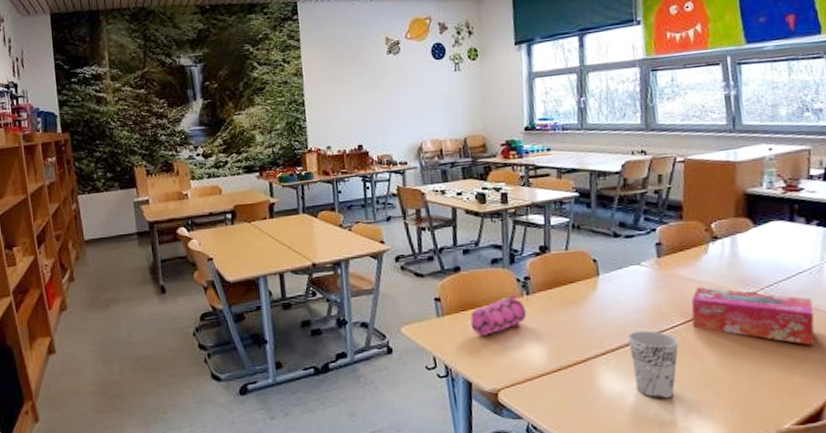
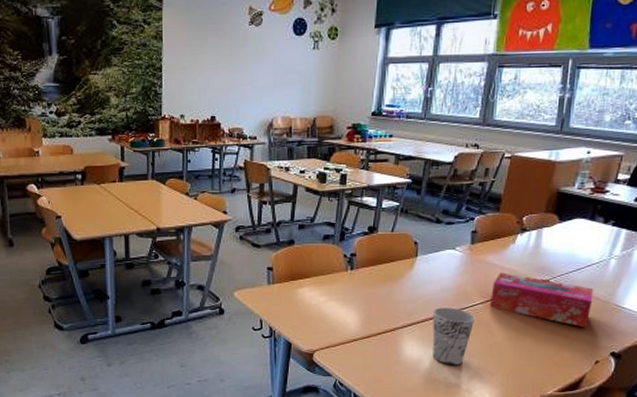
pencil case: present [470,294,527,336] -> none [297,268,349,303]

